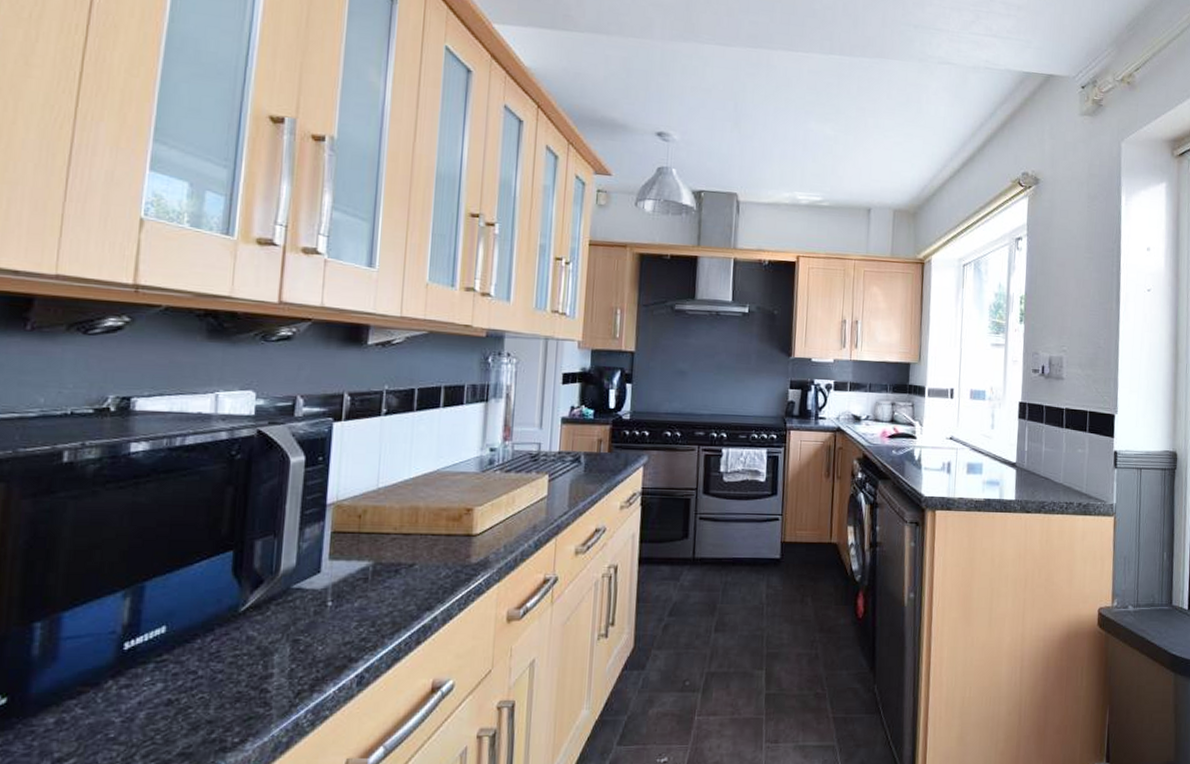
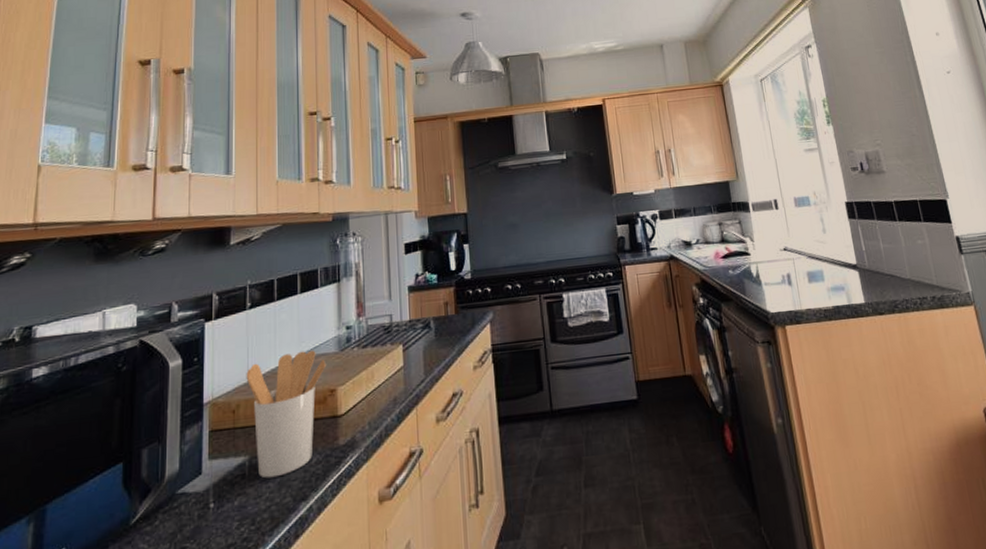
utensil holder: none [376,466,466,585] -> present [246,350,327,479]

